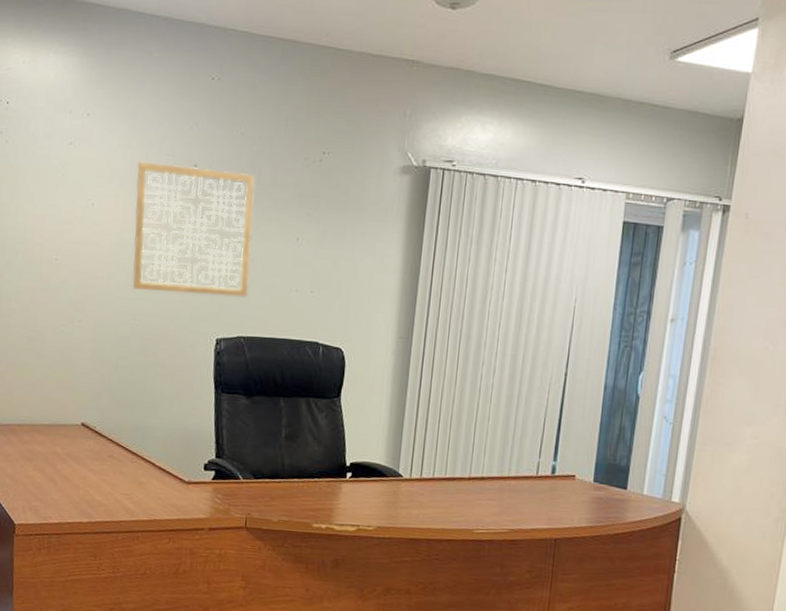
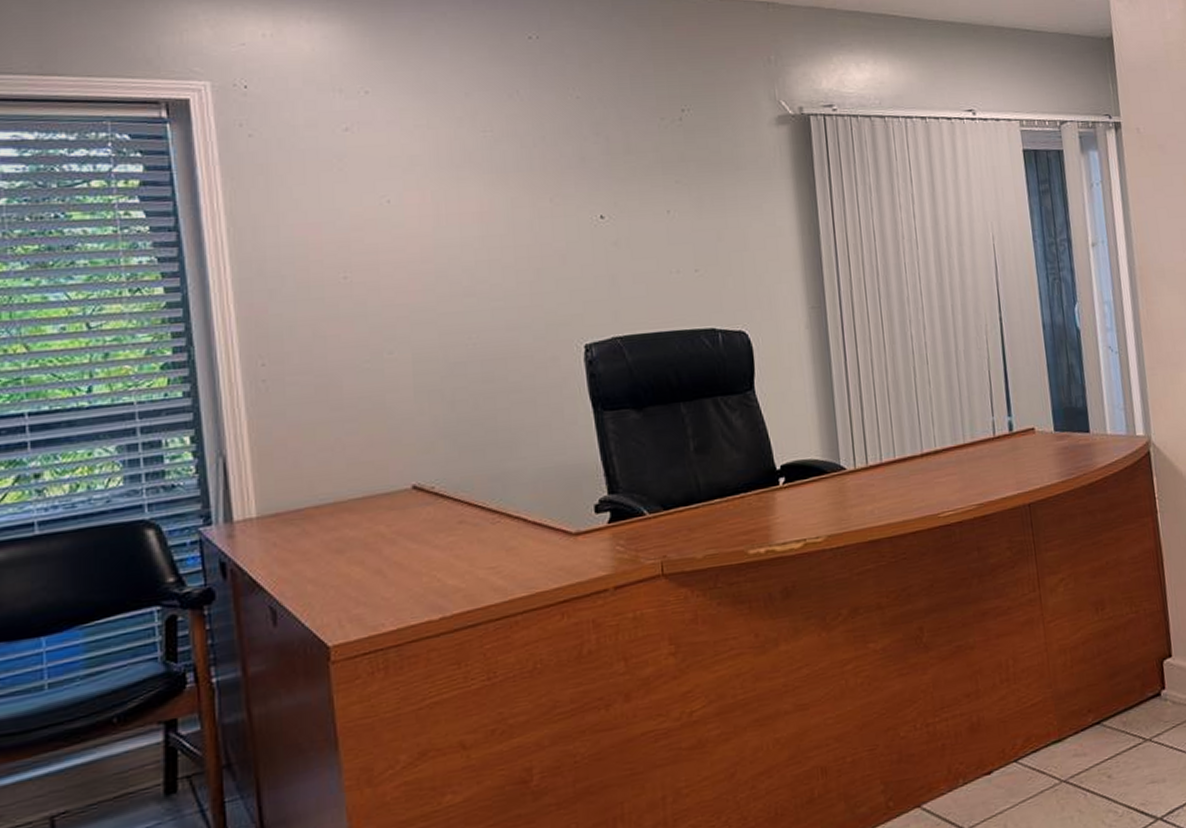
wall art: present [133,161,255,297] -> none [444,138,617,302]

